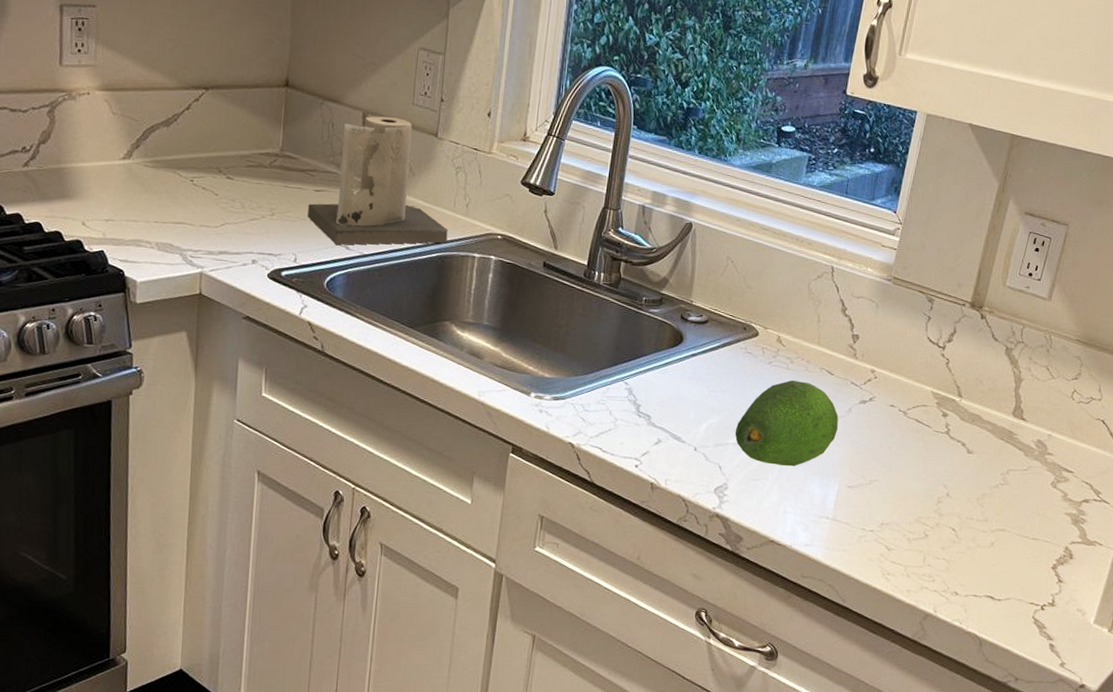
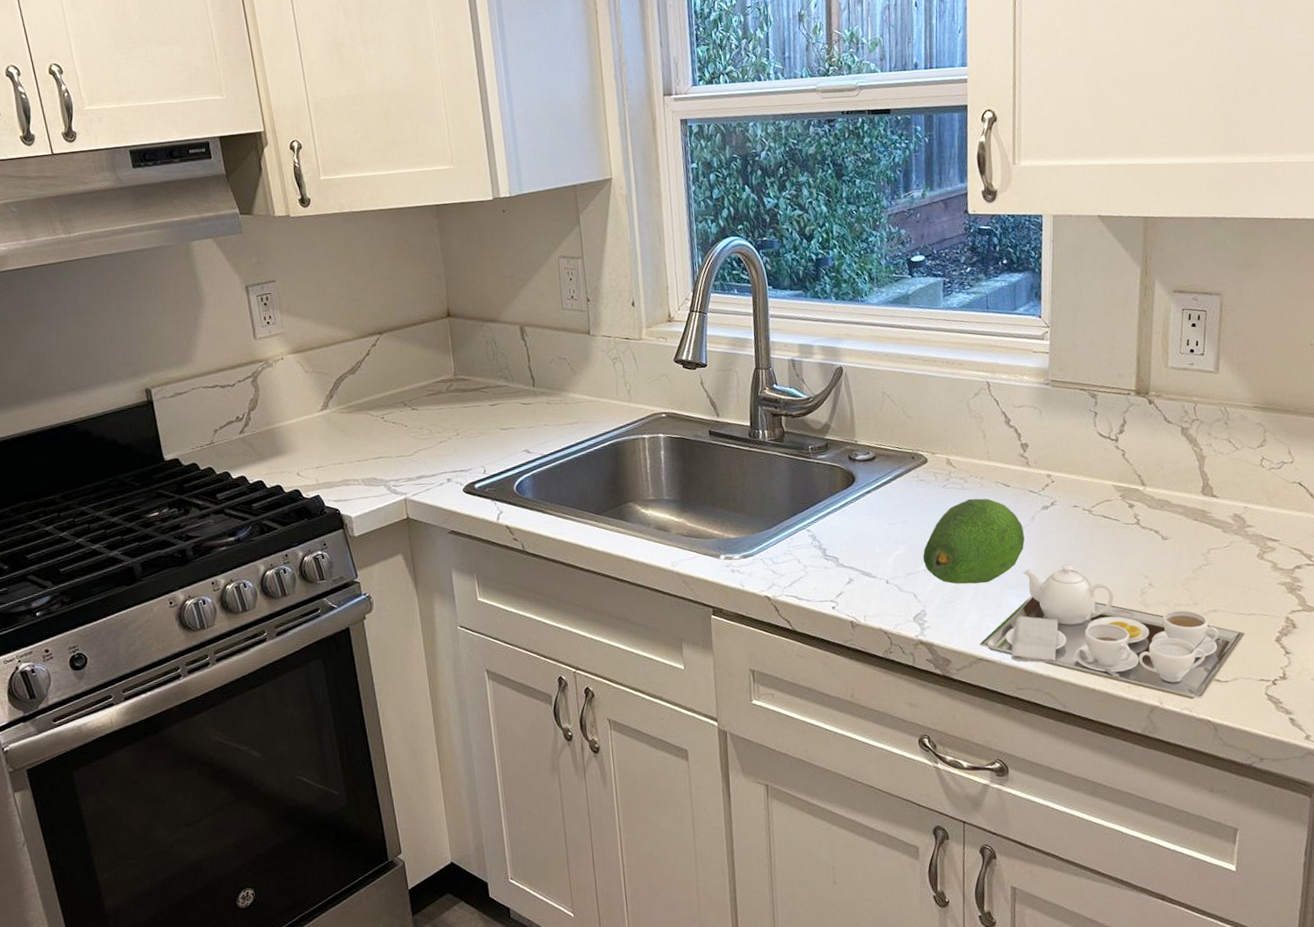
paper towel roll: present [307,116,448,245] -> none [487,324,617,451]
tea set: none [774,460,1026,613] -> present [979,564,1245,700]

